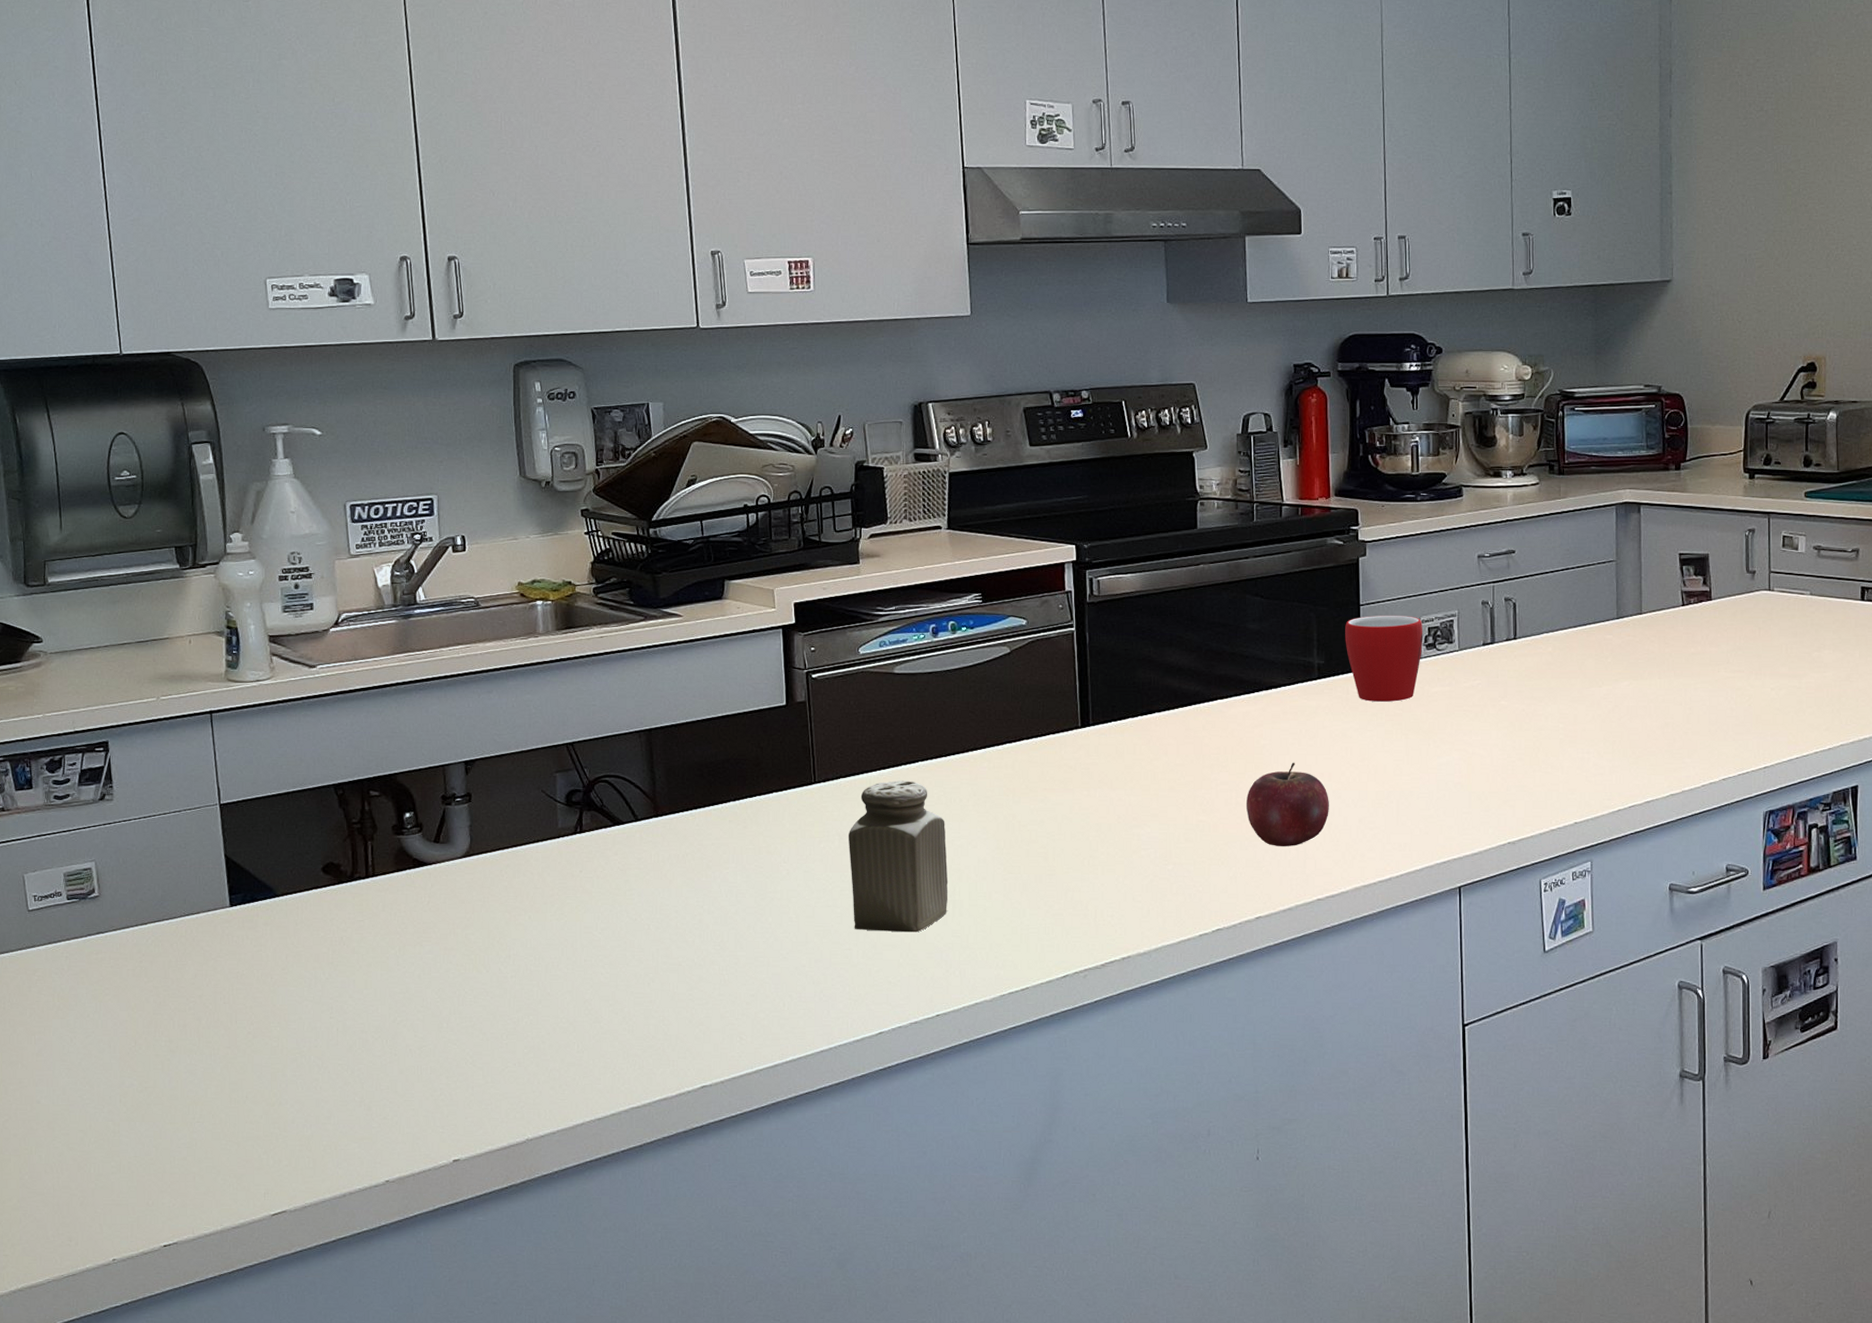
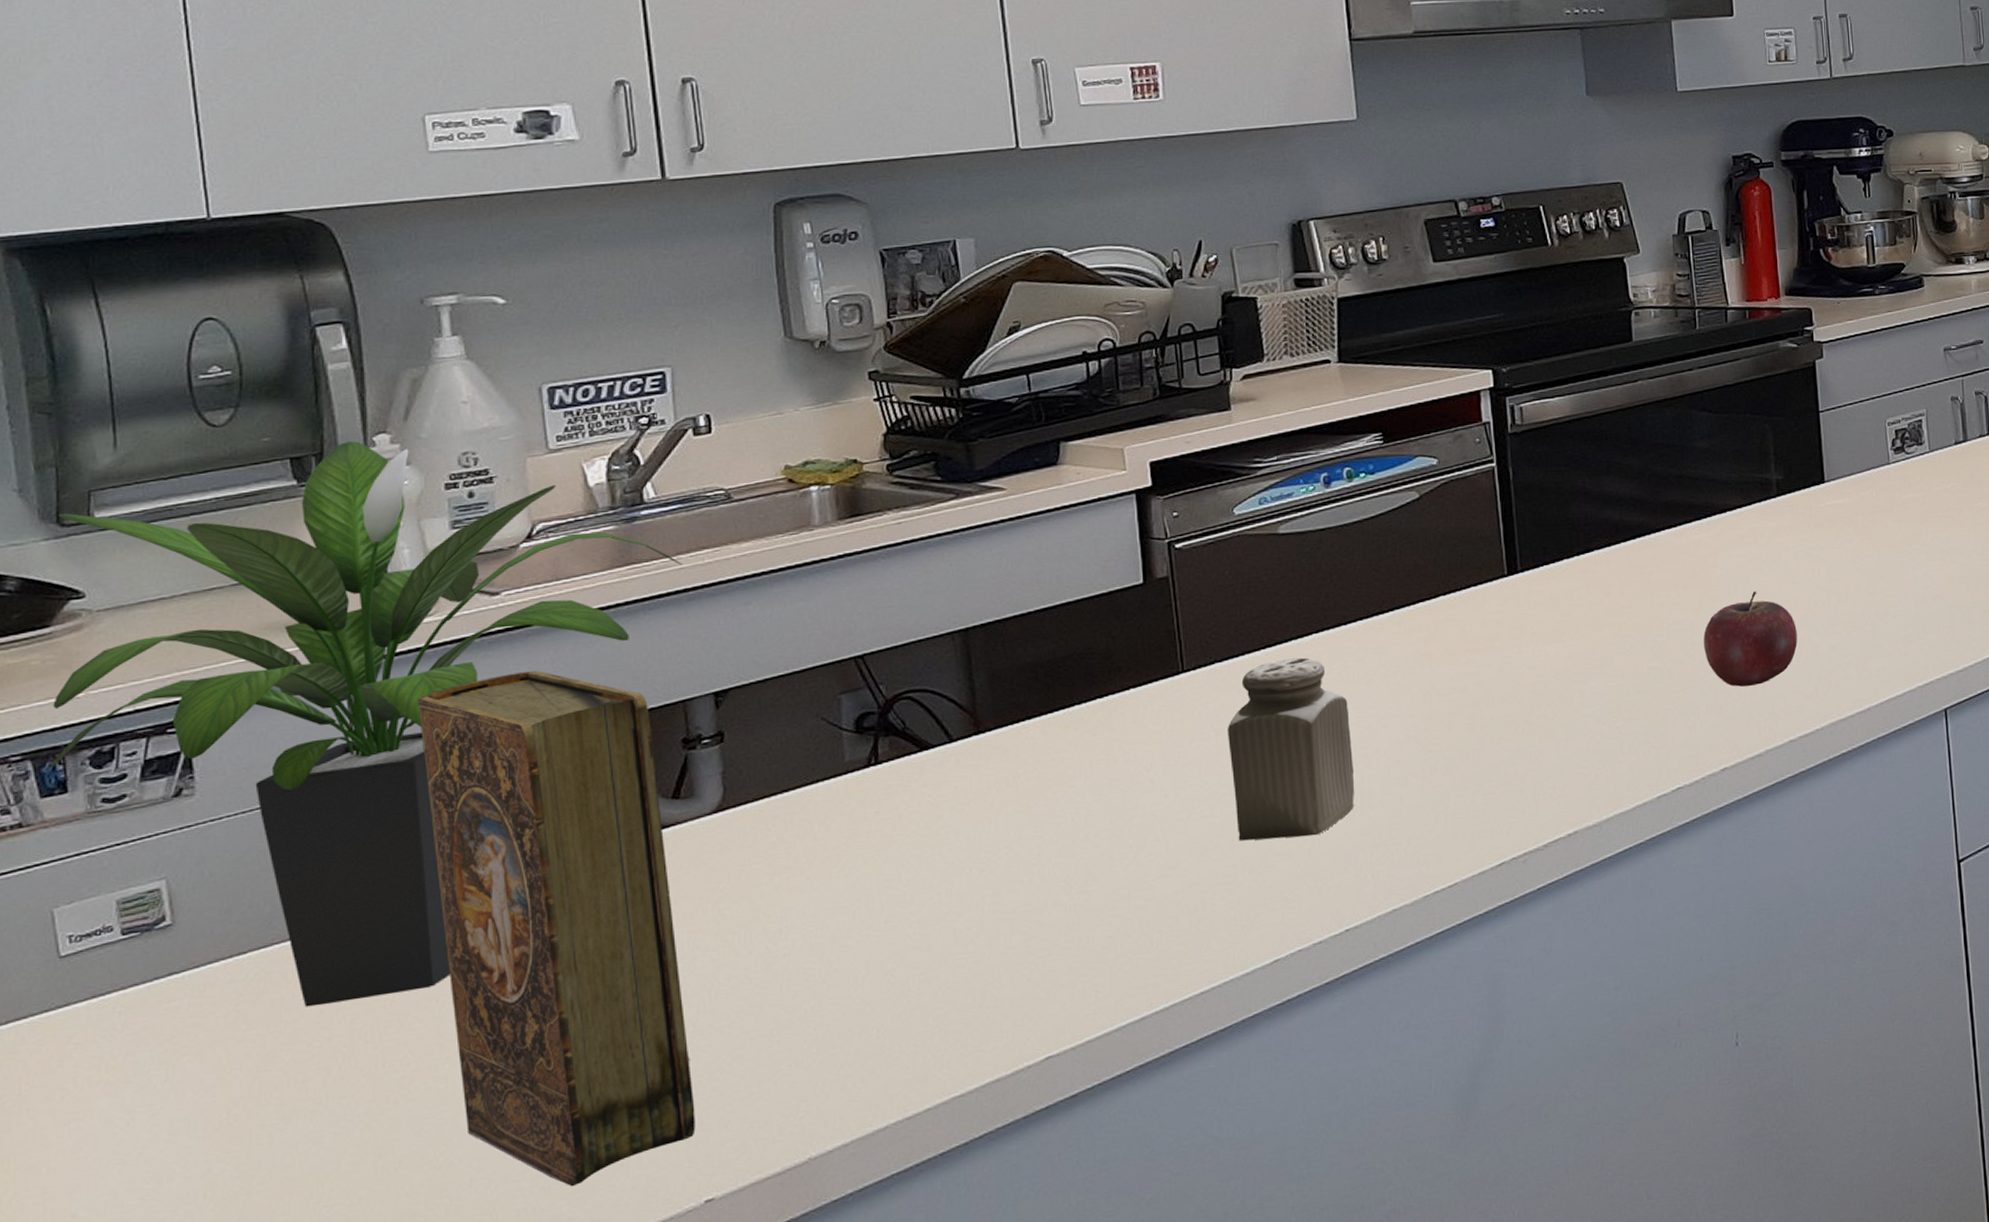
potted plant: none [23,537,443,971] -> present [53,441,682,1007]
book: none [259,729,447,1134] -> present [417,670,696,1187]
mug: present [1345,615,1423,703] -> none [1804,419,1891,516]

